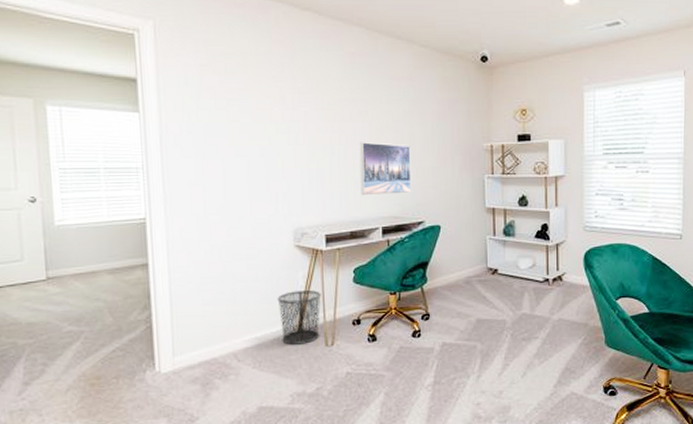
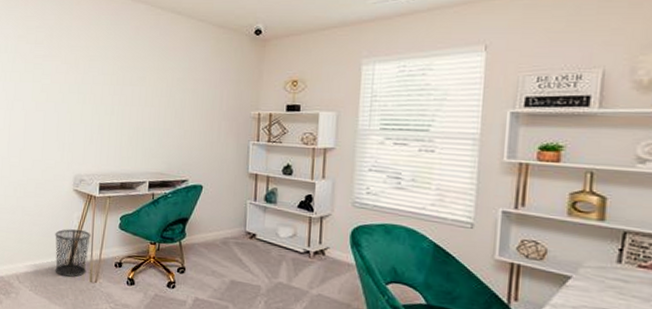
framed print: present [359,142,412,196] -> none [133,104,181,154]

